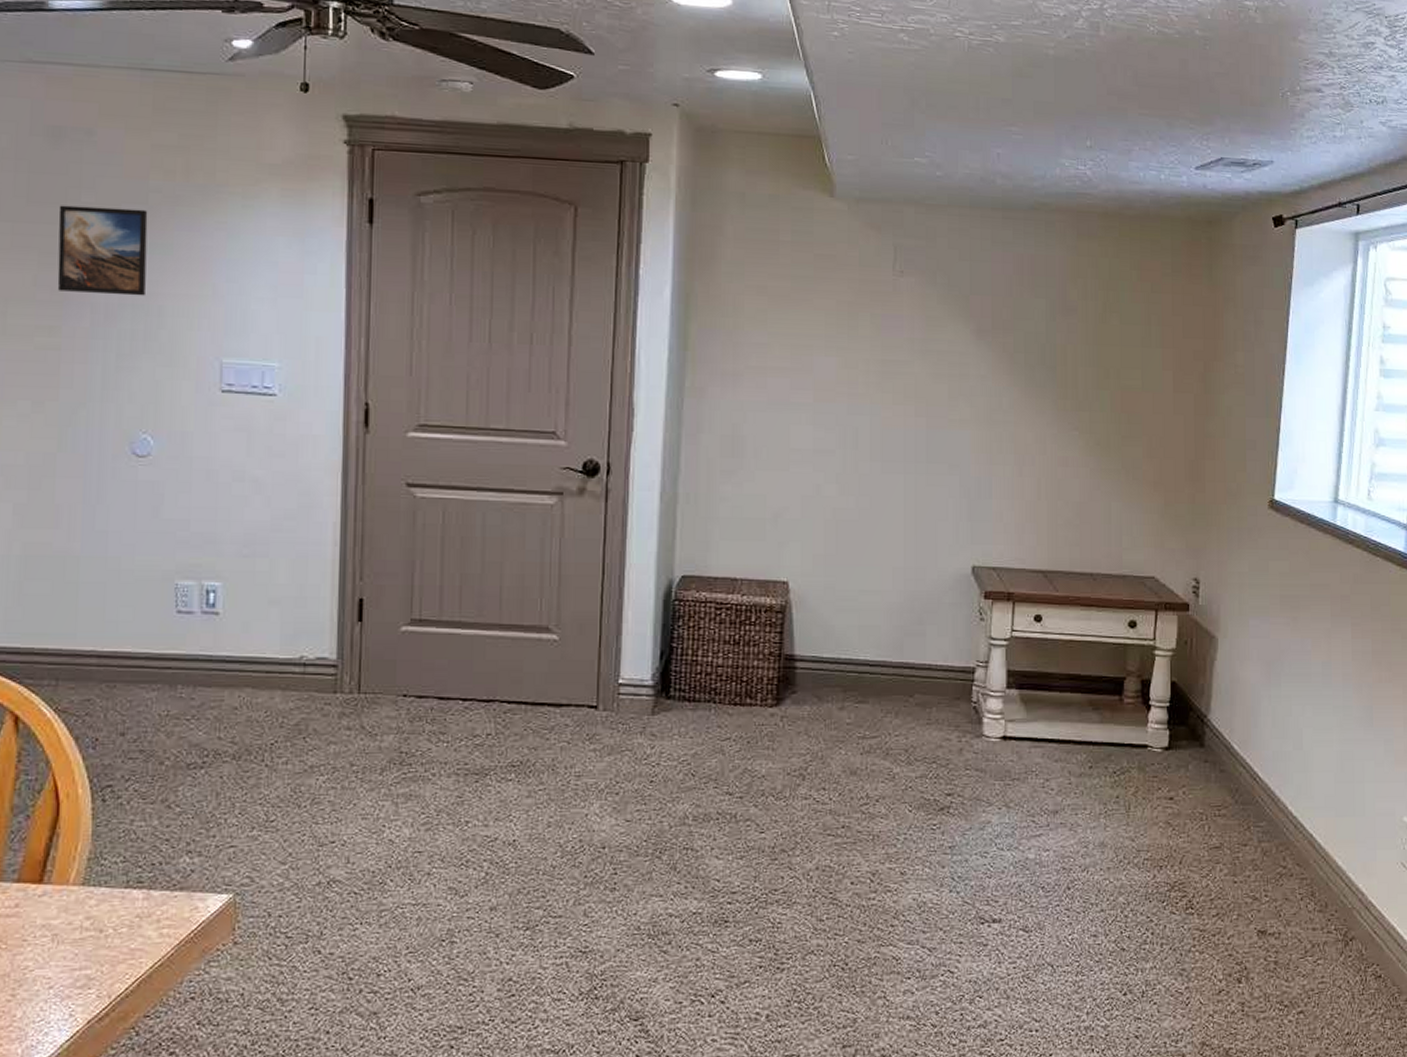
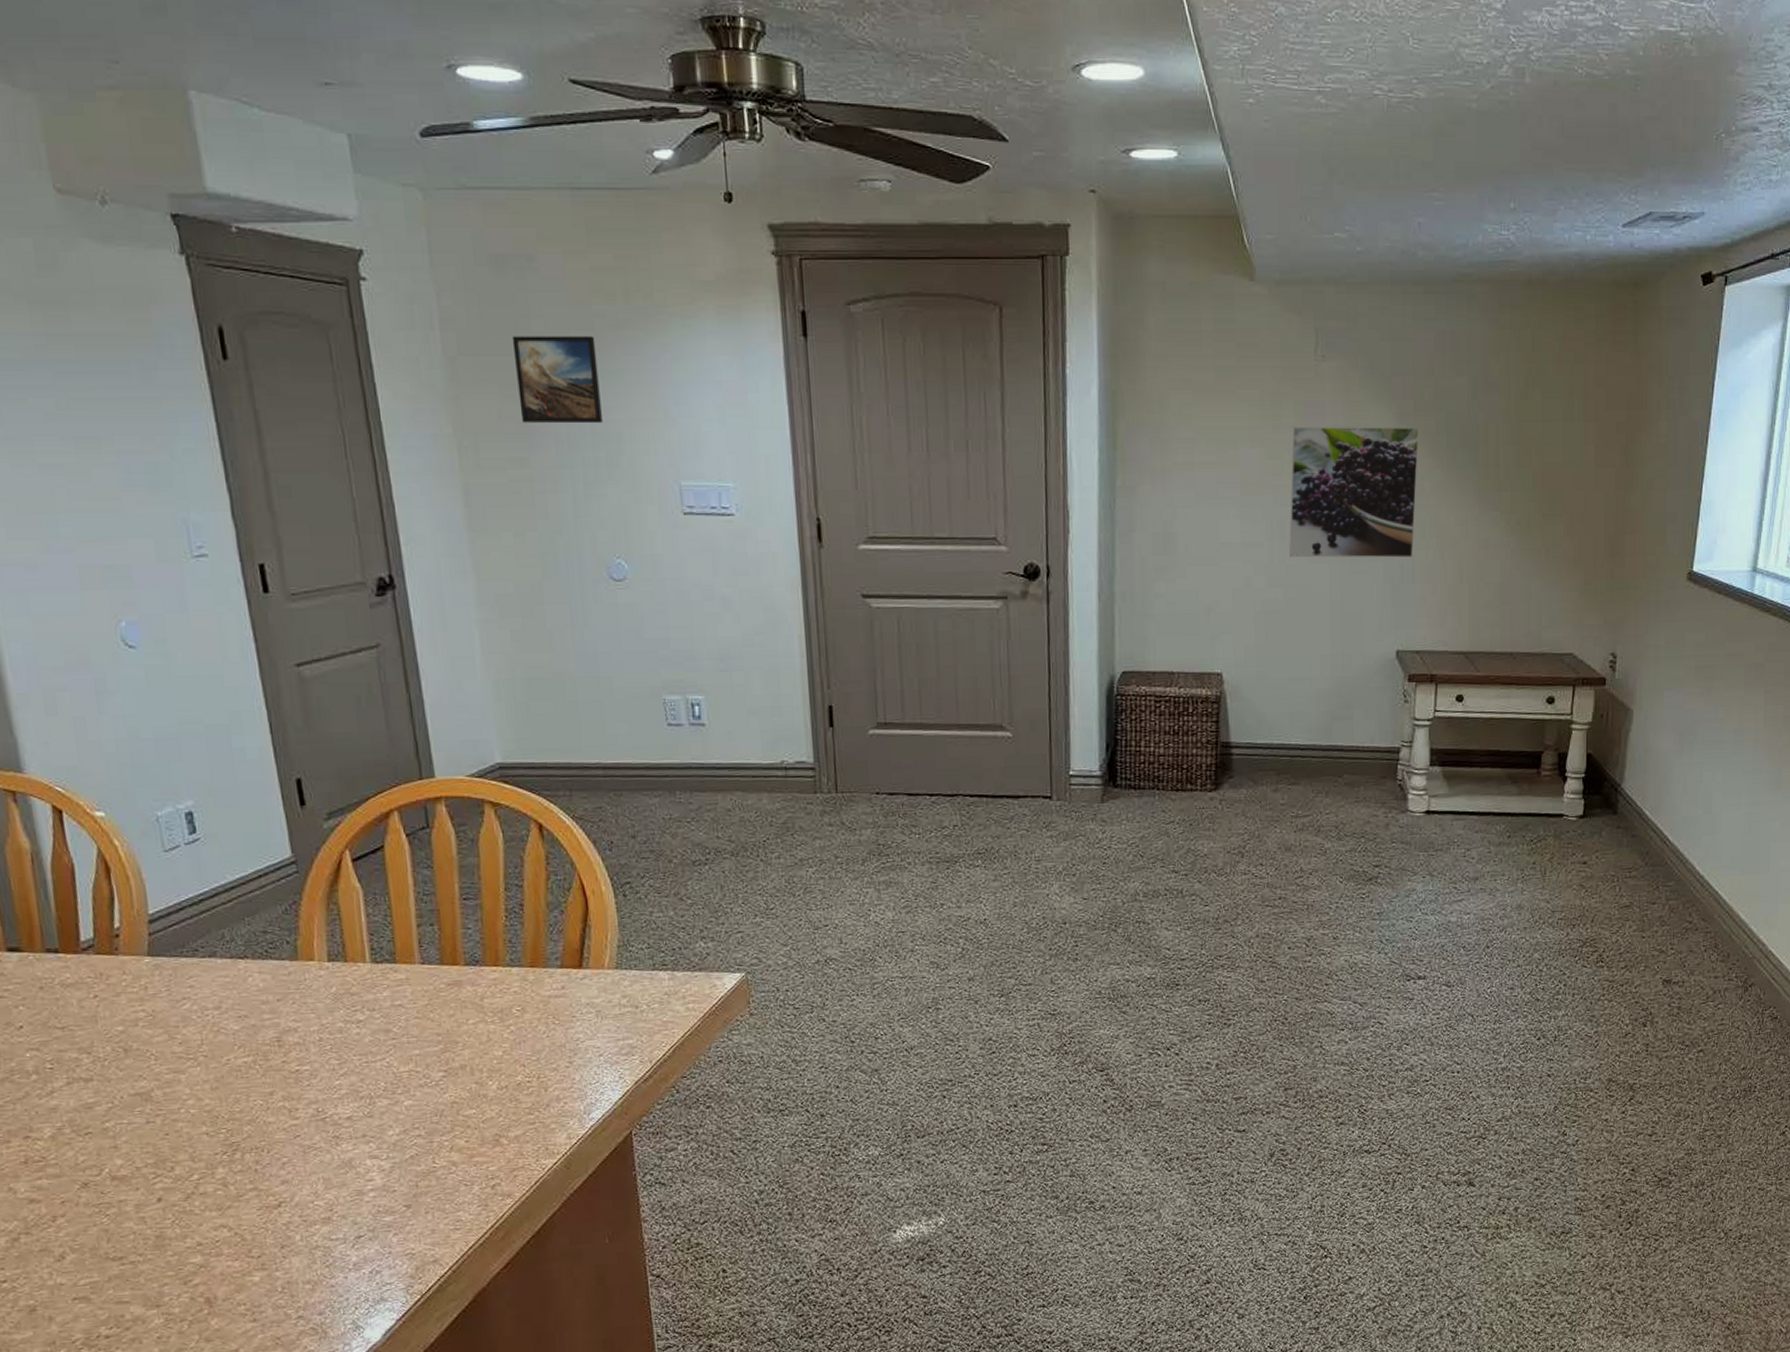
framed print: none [863,337,997,472] -> present [1289,426,1419,558]

